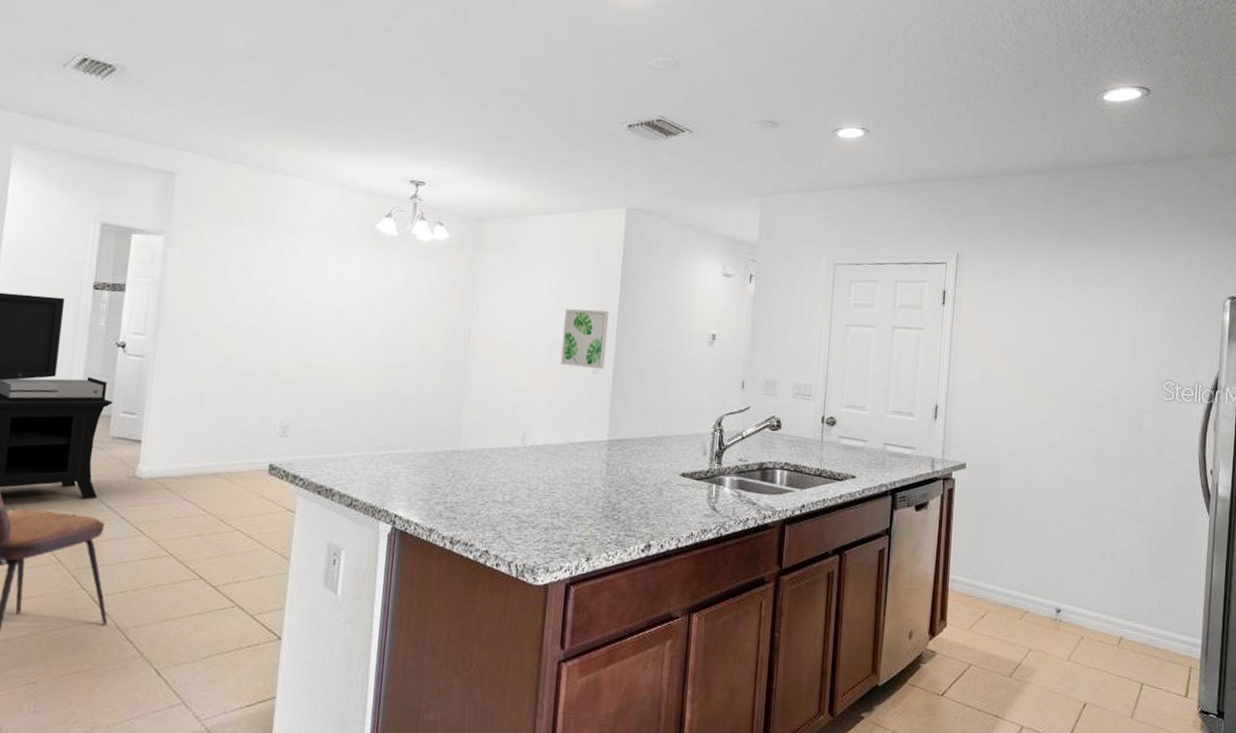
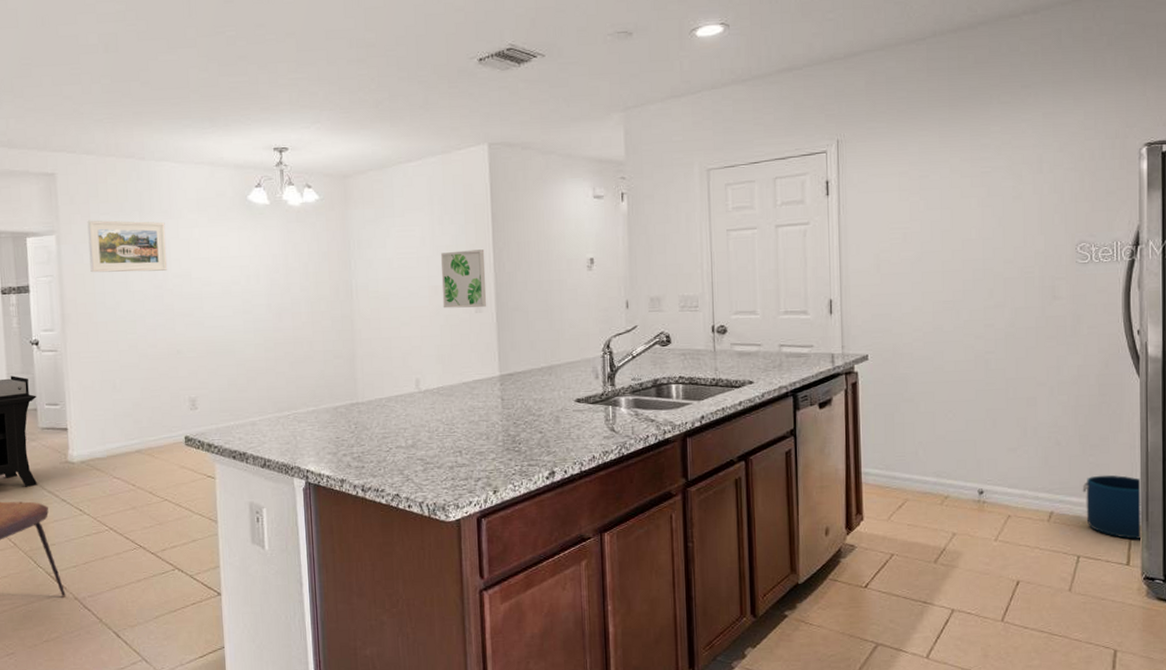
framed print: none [196,225,285,288] -> present [87,220,168,273]
bucket: none [1150,605,1204,672] -> present [1082,475,1142,539]

